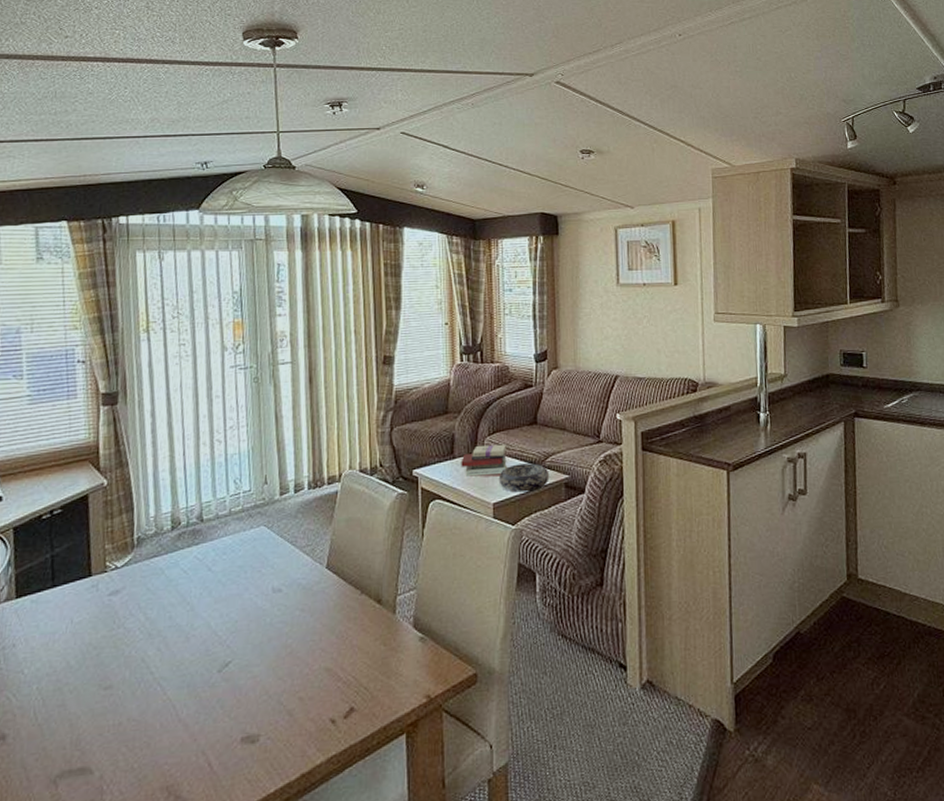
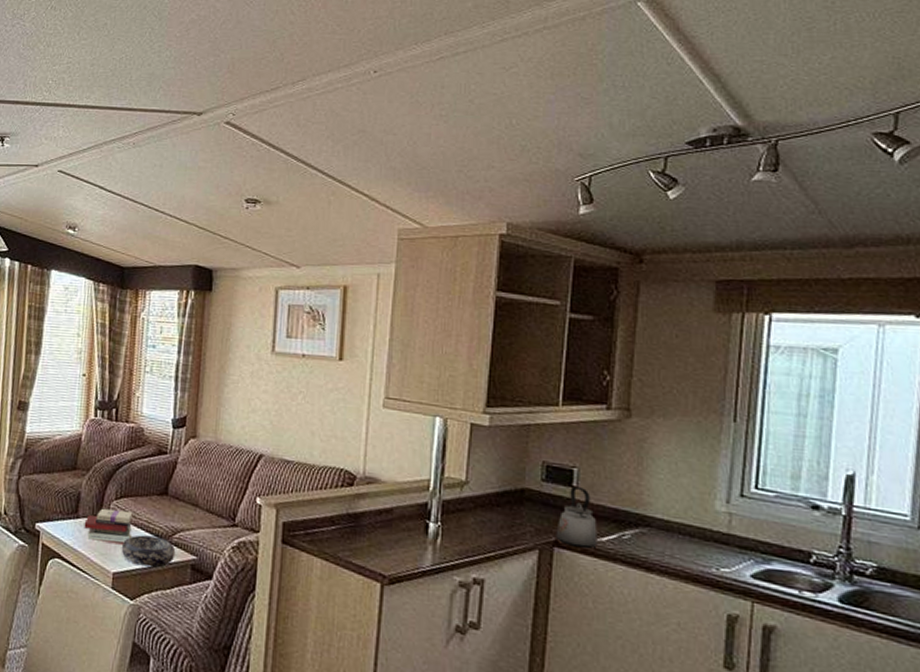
kettle: none [855,366,885,416] -> present [556,486,597,550]

